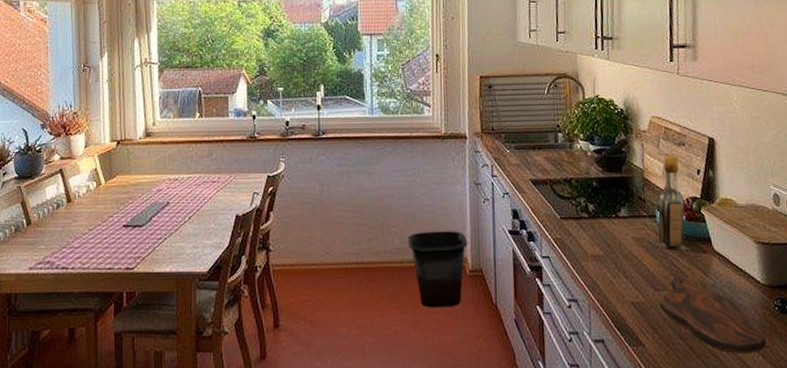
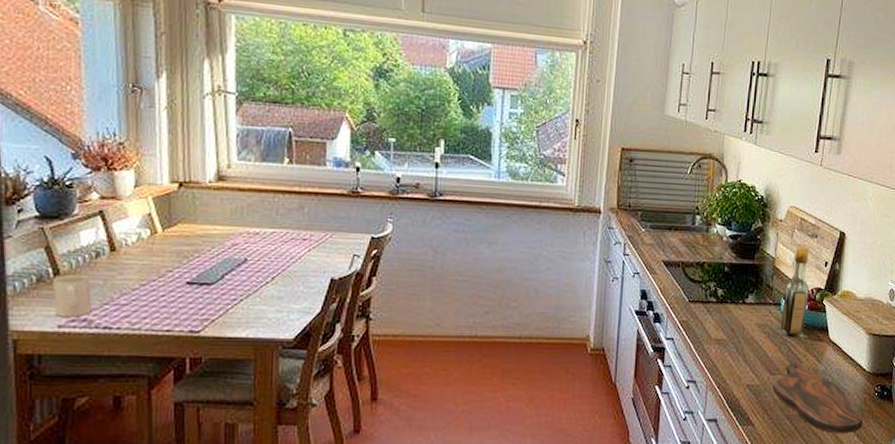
cup: none [26,223,54,260] -> present [53,274,92,317]
waste bin: present [407,231,468,308] -> none [528,307,592,385]

